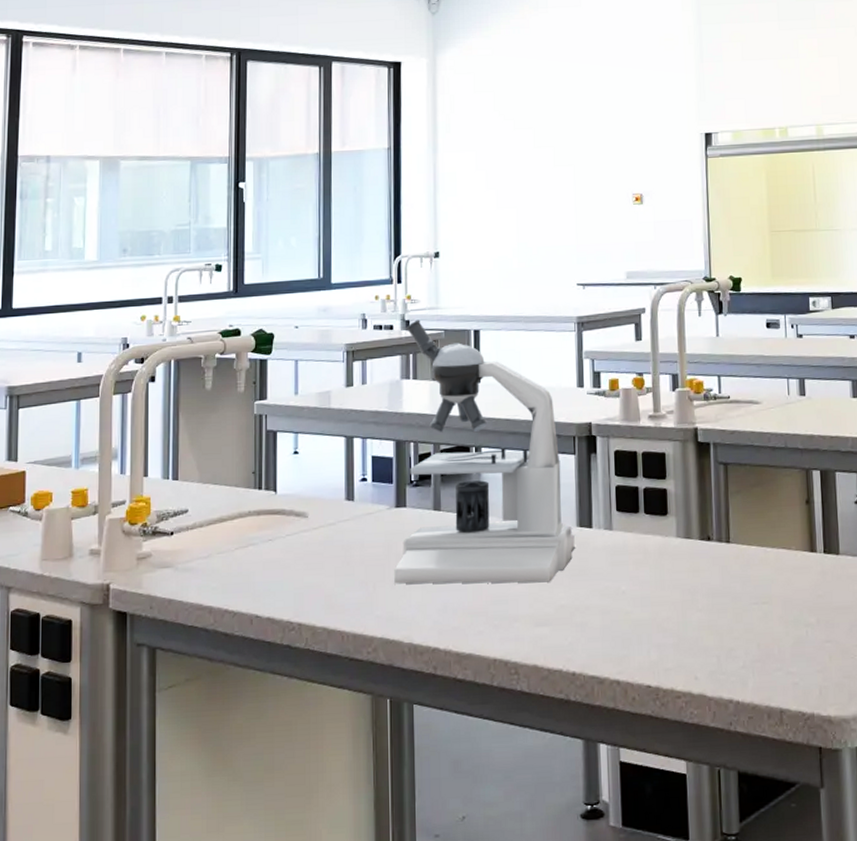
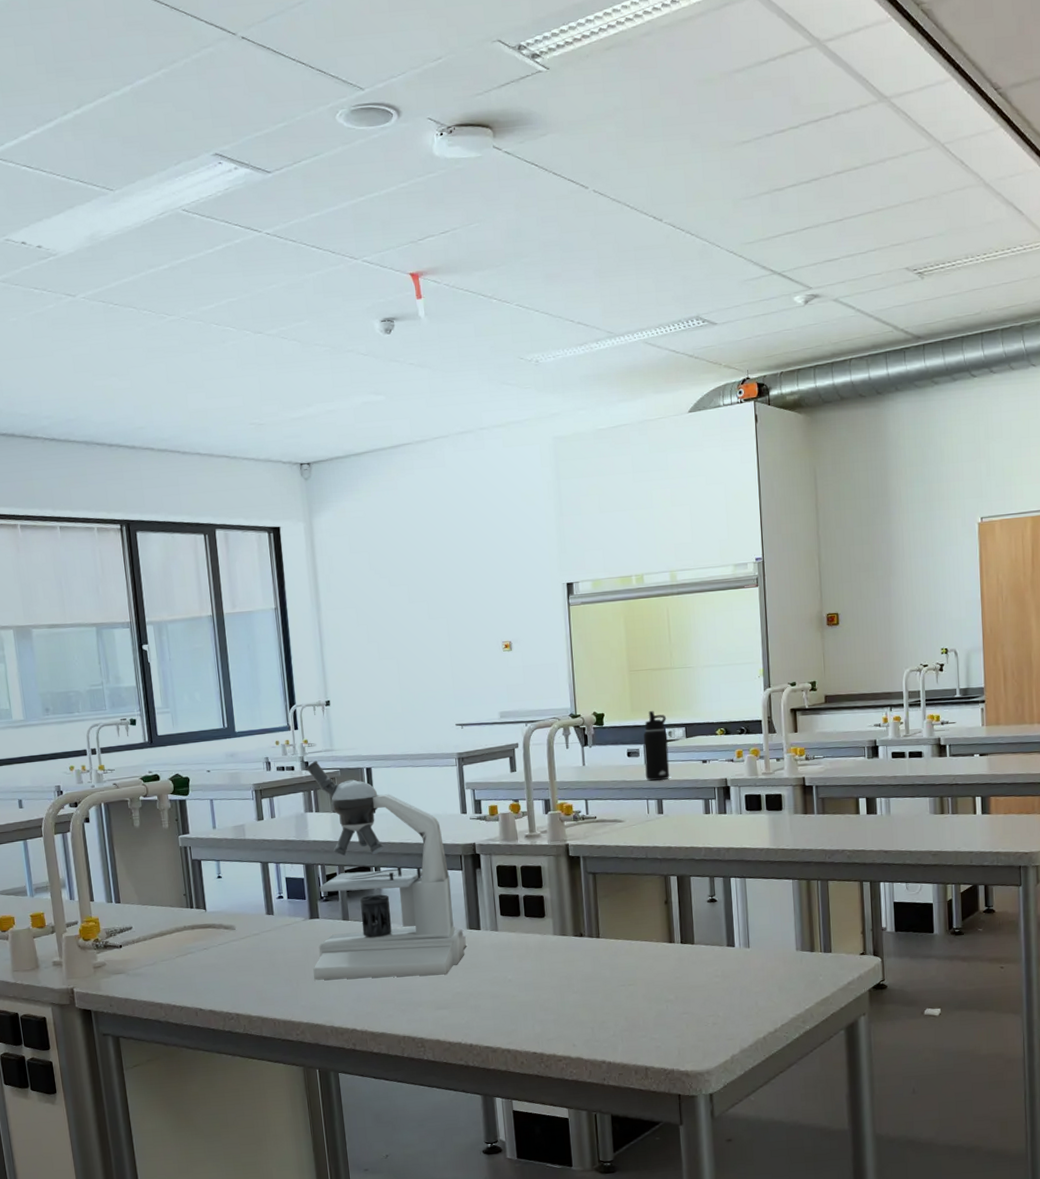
water bottle: none [784,276,814,357] -> present [643,710,670,781]

